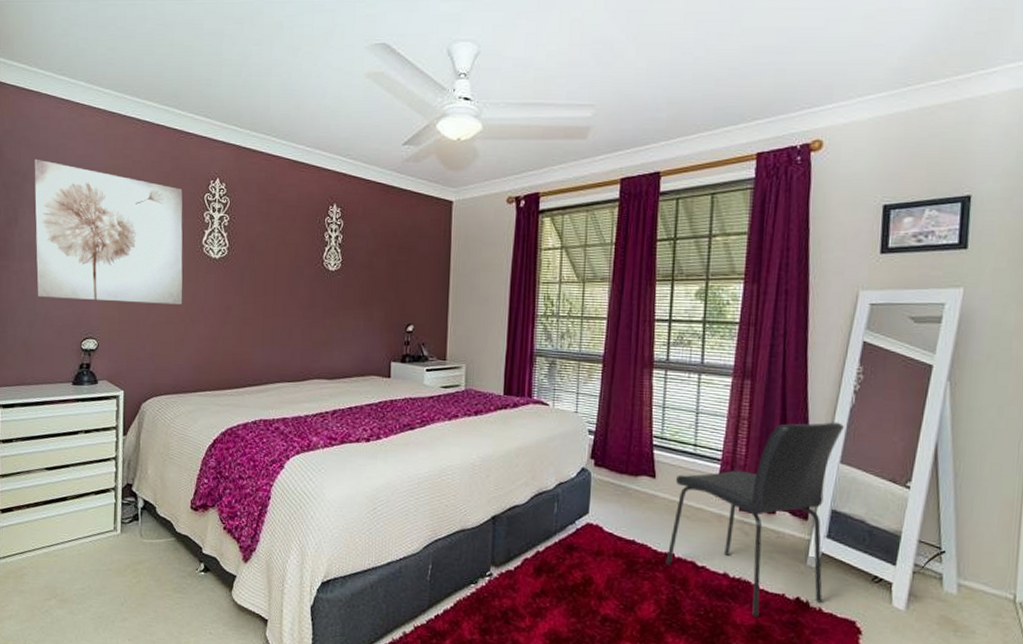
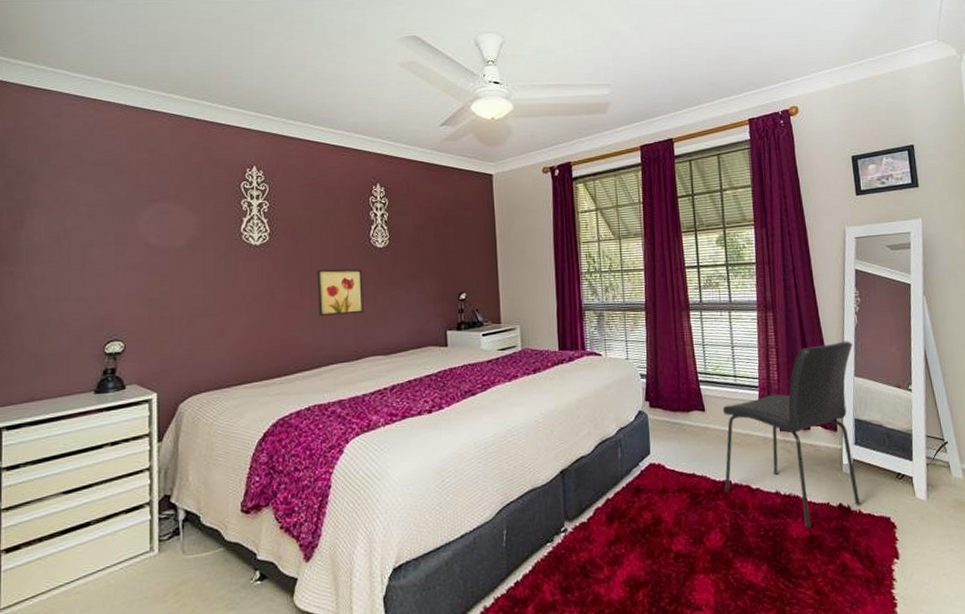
wall art: present [34,158,183,305] -> none [44,157,222,303]
wall art: none [269,288,313,336] -> present [316,269,364,316]

